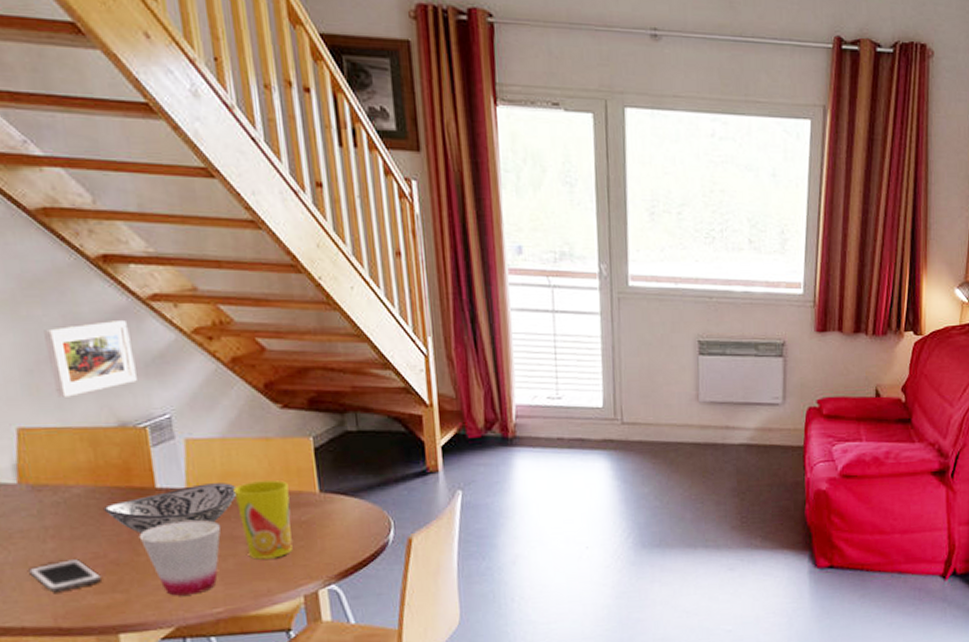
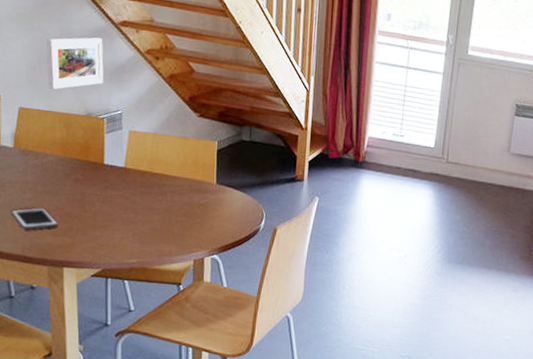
decorative bowl: present [103,483,237,533] -> none [67,165,159,196]
cup: present [140,519,221,596] -> none [88,191,144,247]
cup: present [233,480,293,560] -> none [156,169,195,229]

